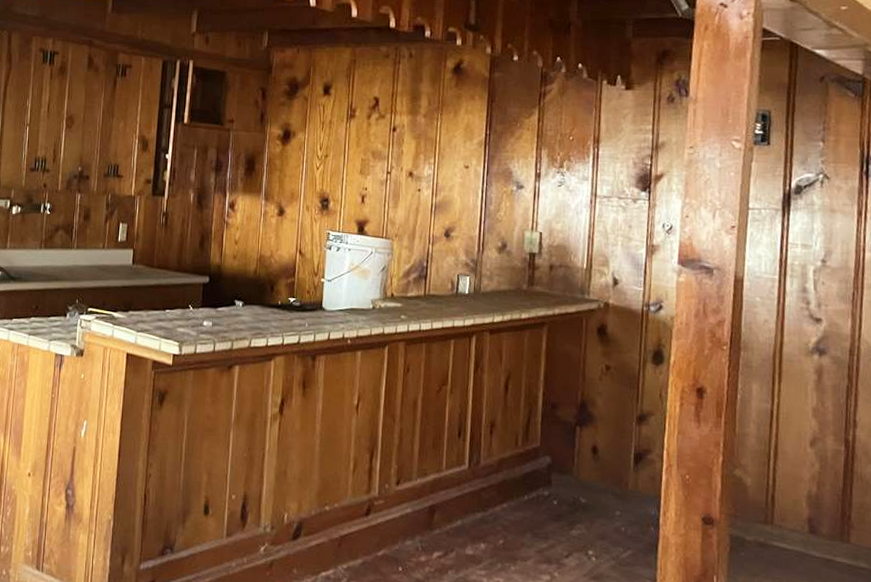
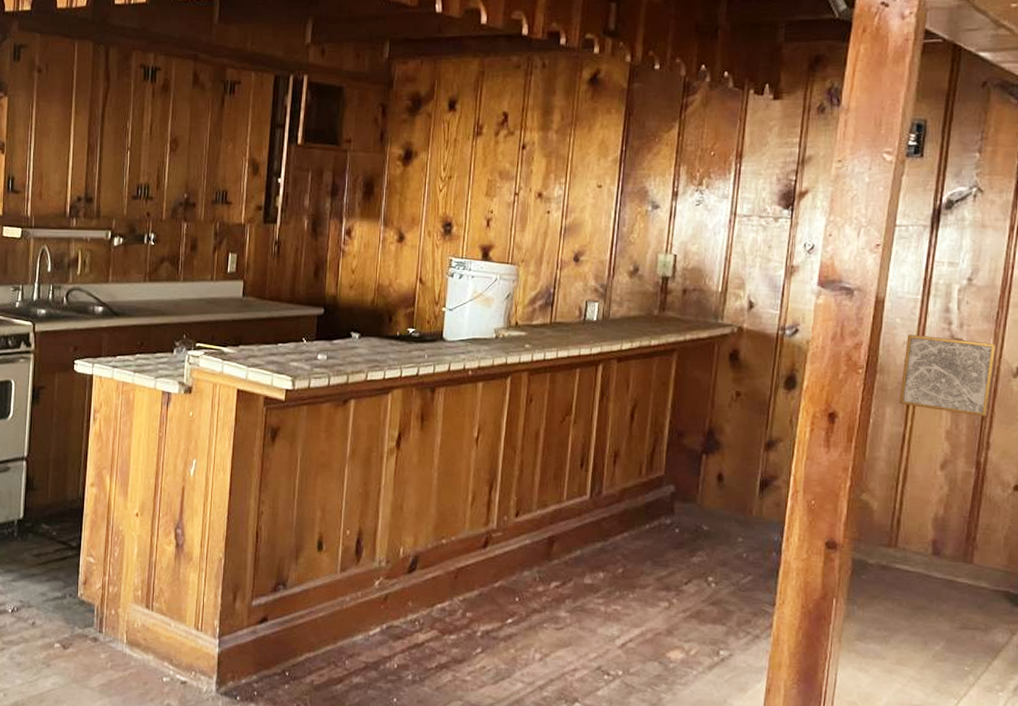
wall art: none [764,313,855,395] -> present [899,334,997,417]

